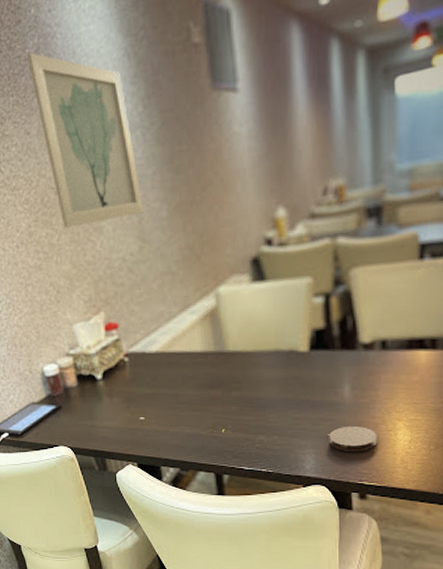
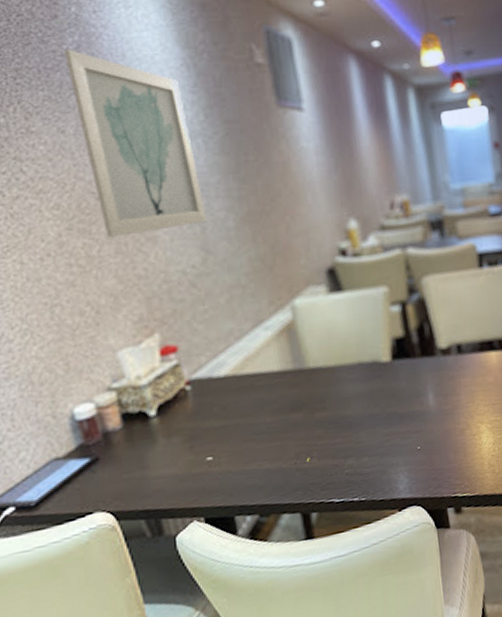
coaster: present [329,425,377,452] -> none [419,434,465,464]

